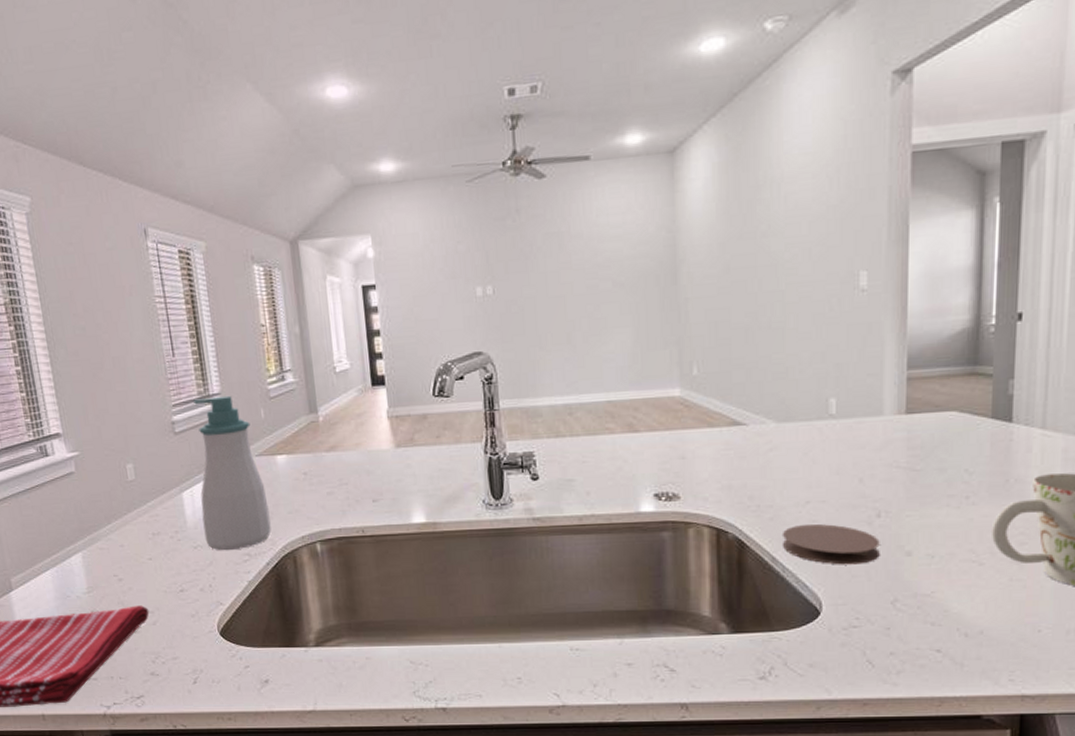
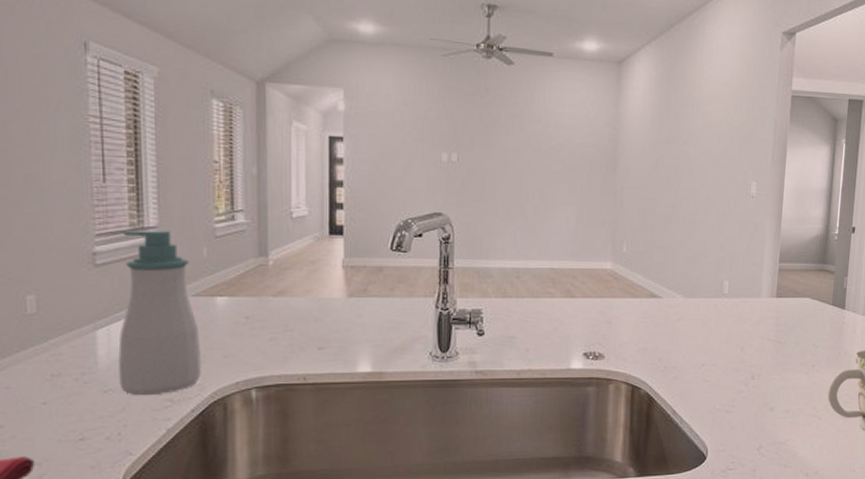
coaster: present [781,524,880,565] -> none [682,384,753,418]

